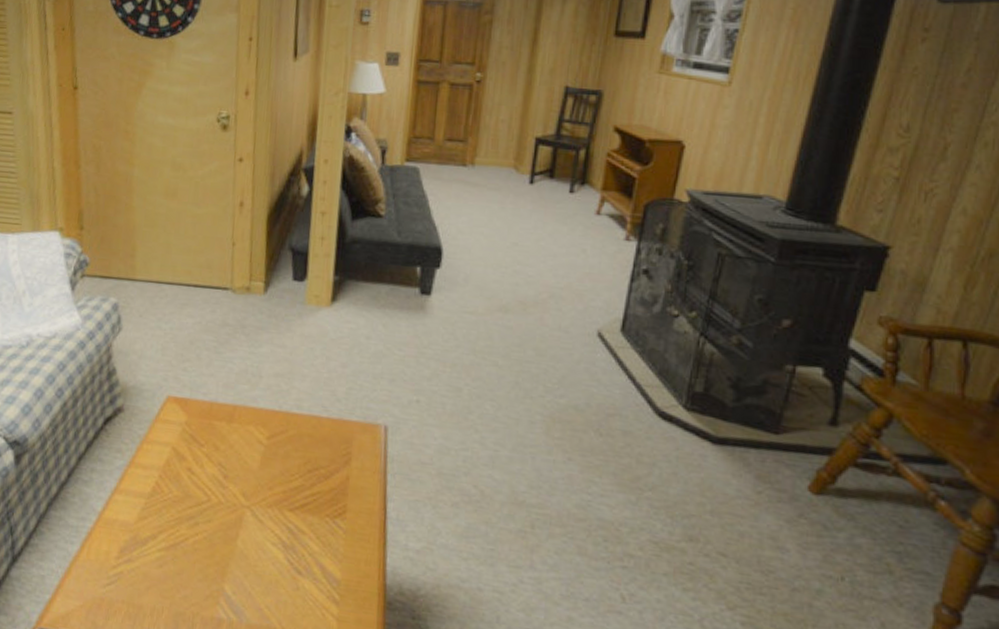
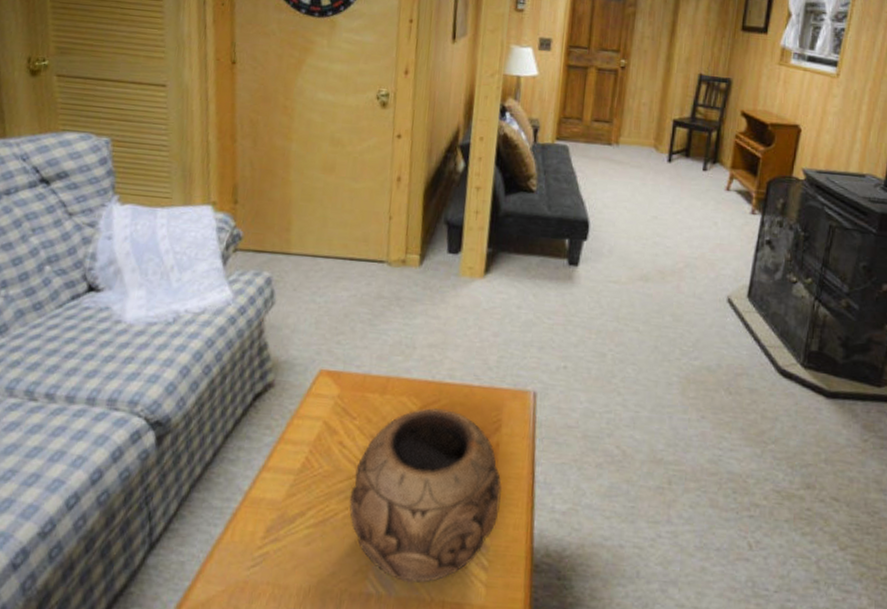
decorative bowl: none [199,438,352,612] -> present [349,407,502,584]

